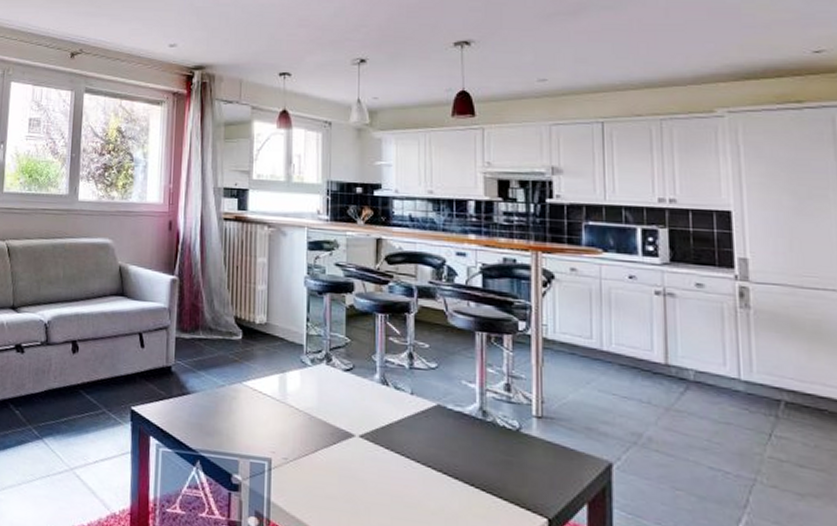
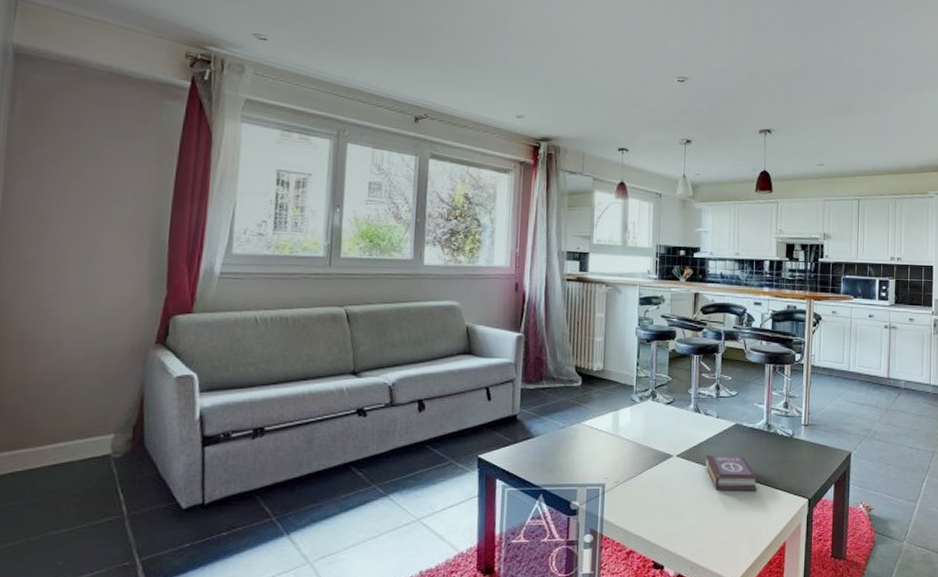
book: none [397,439,470,496] -> present [705,454,757,491]

